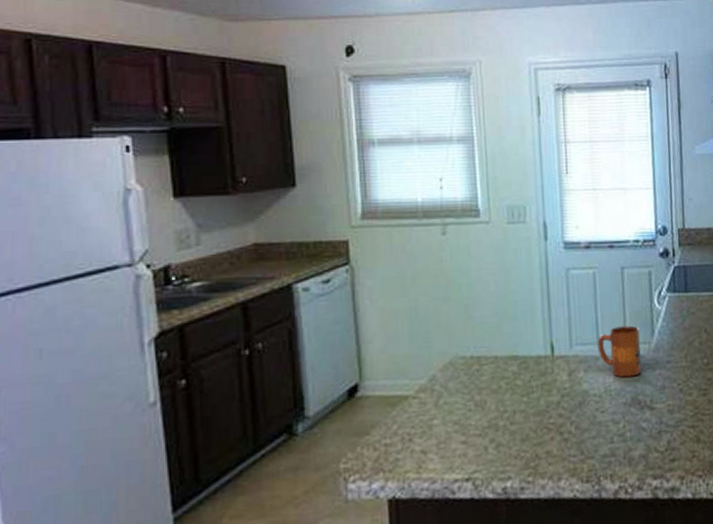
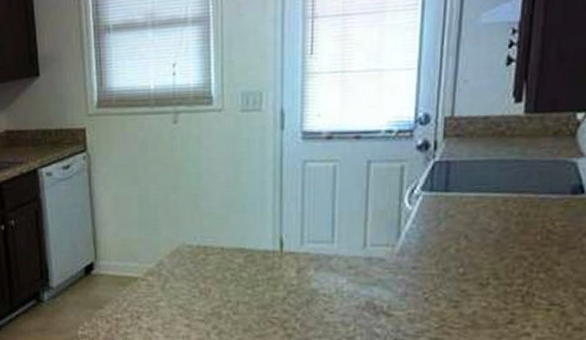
mug: present [597,325,642,378] -> none [331,224,383,280]

